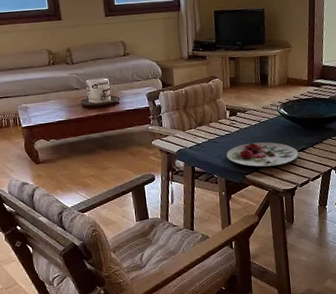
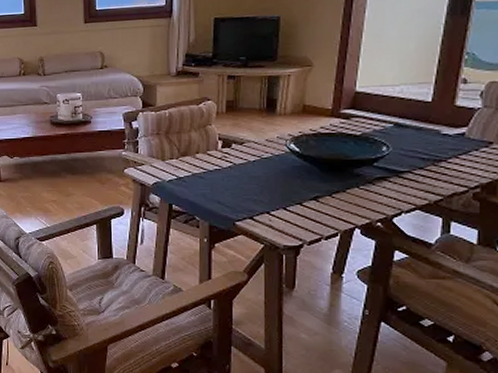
plate: present [226,142,299,167] -> none [213,182,310,214]

